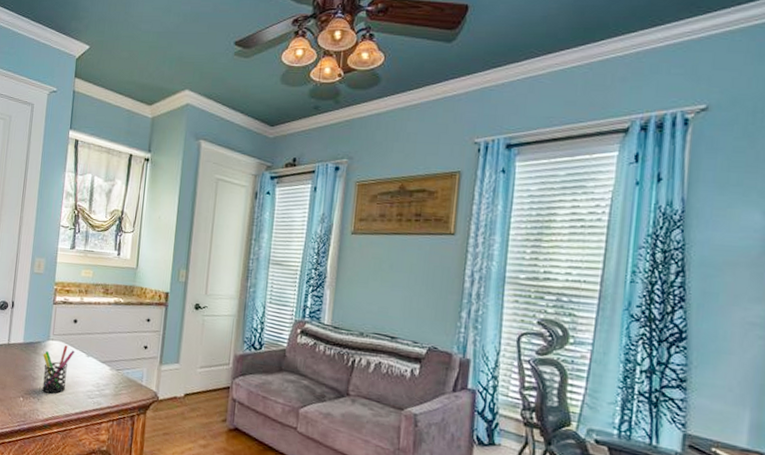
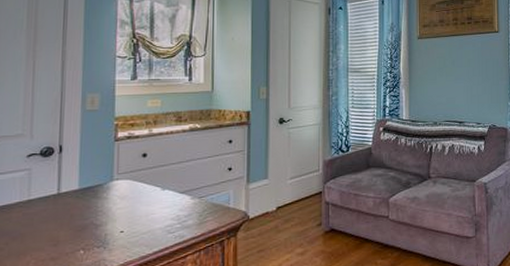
pen holder: present [41,345,75,394] -> none [106,183,146,239]

